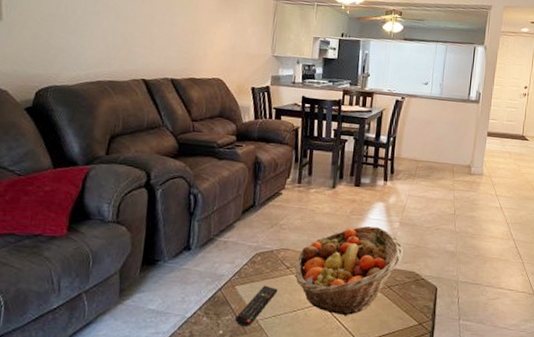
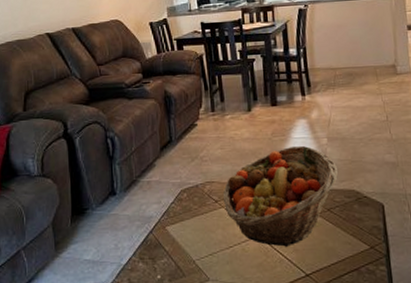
remote control: present [234,285,278,326] -> none [170,222,210,268]

